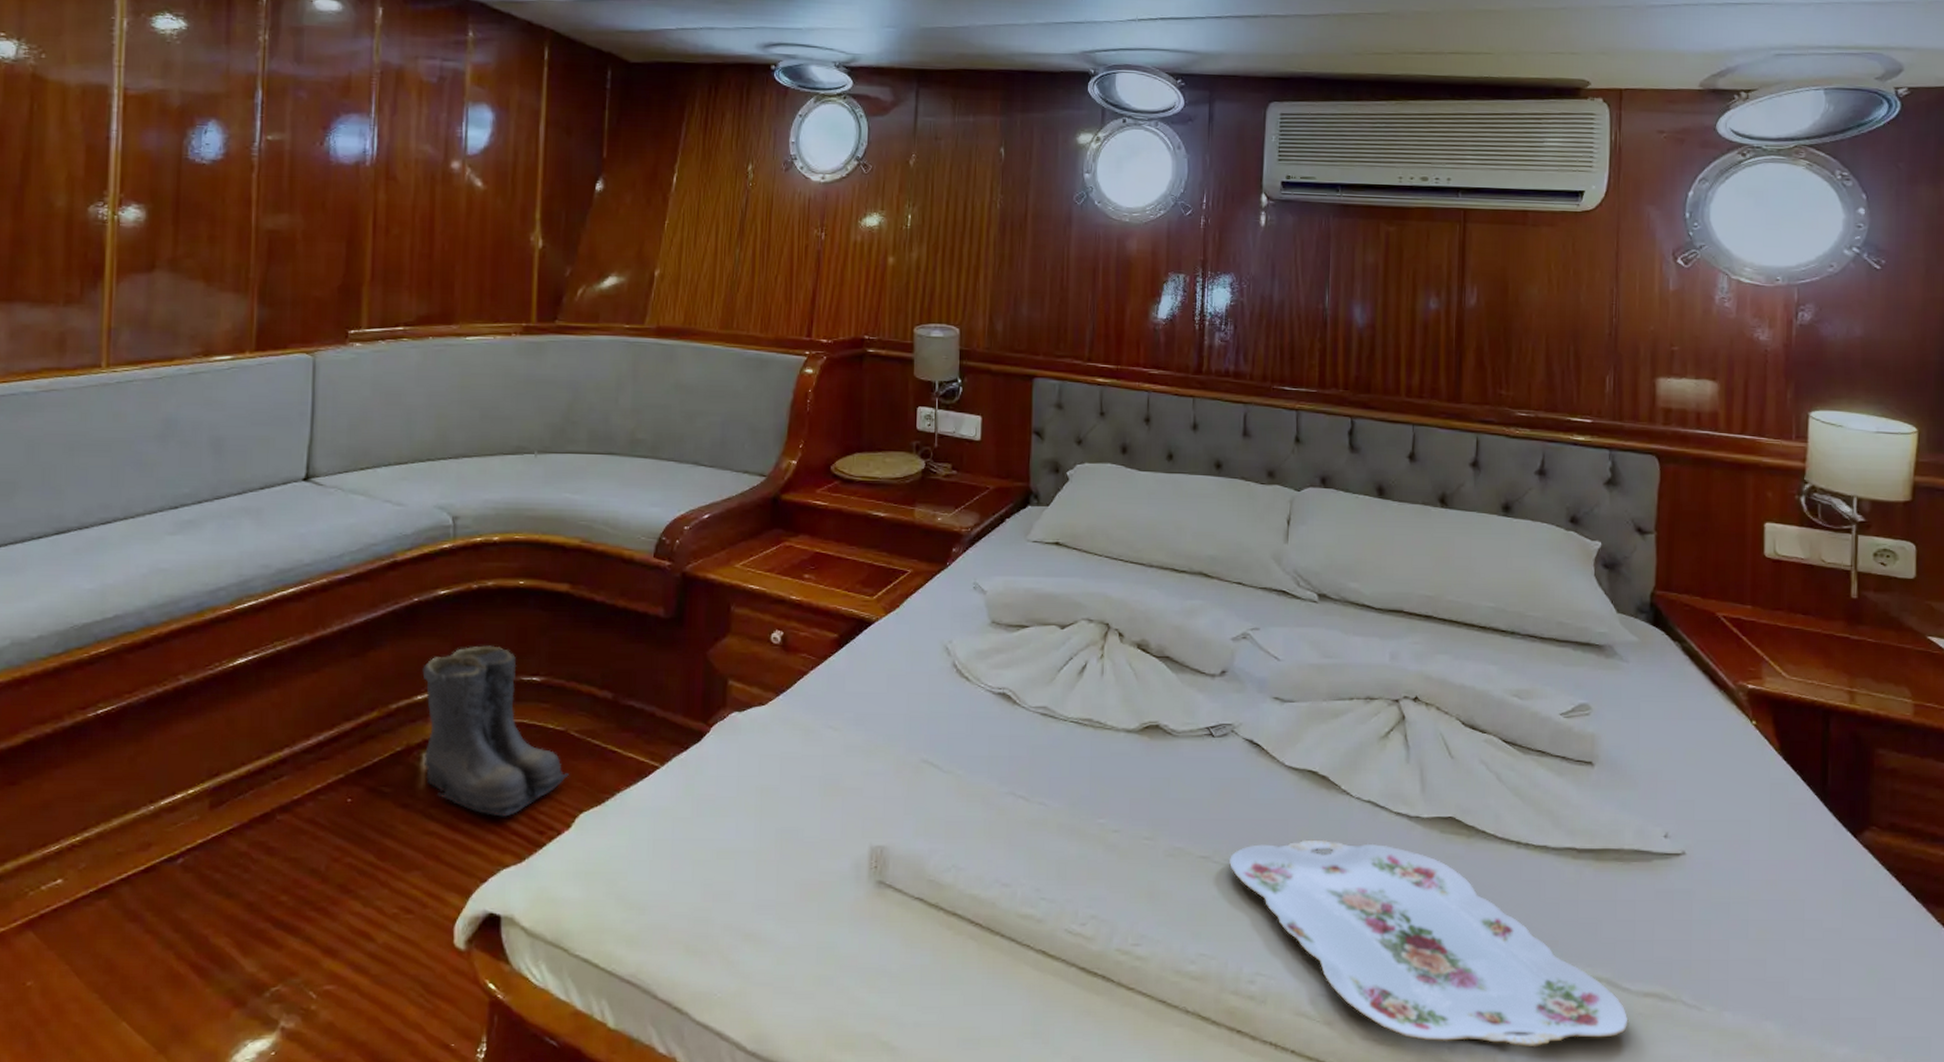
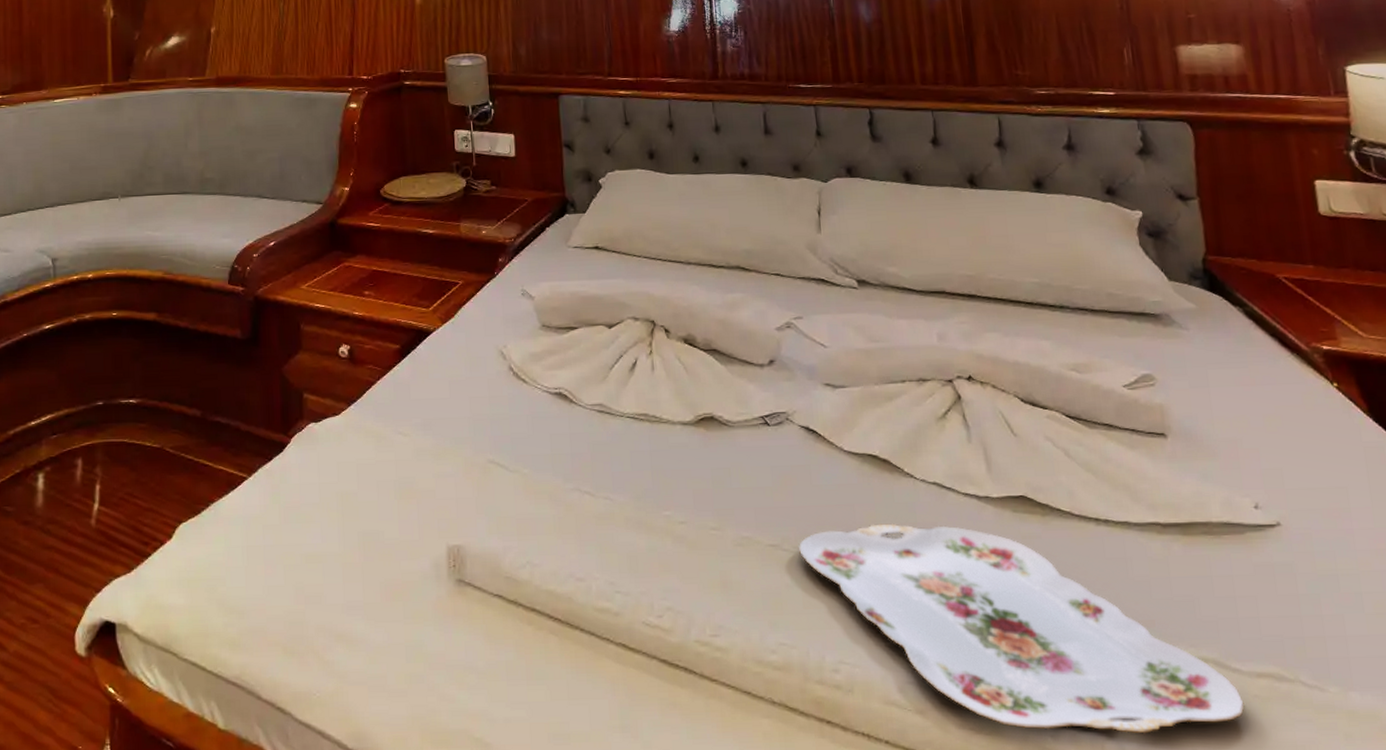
boots: present [422,645,569,817] -> none [34,373,167,530]

